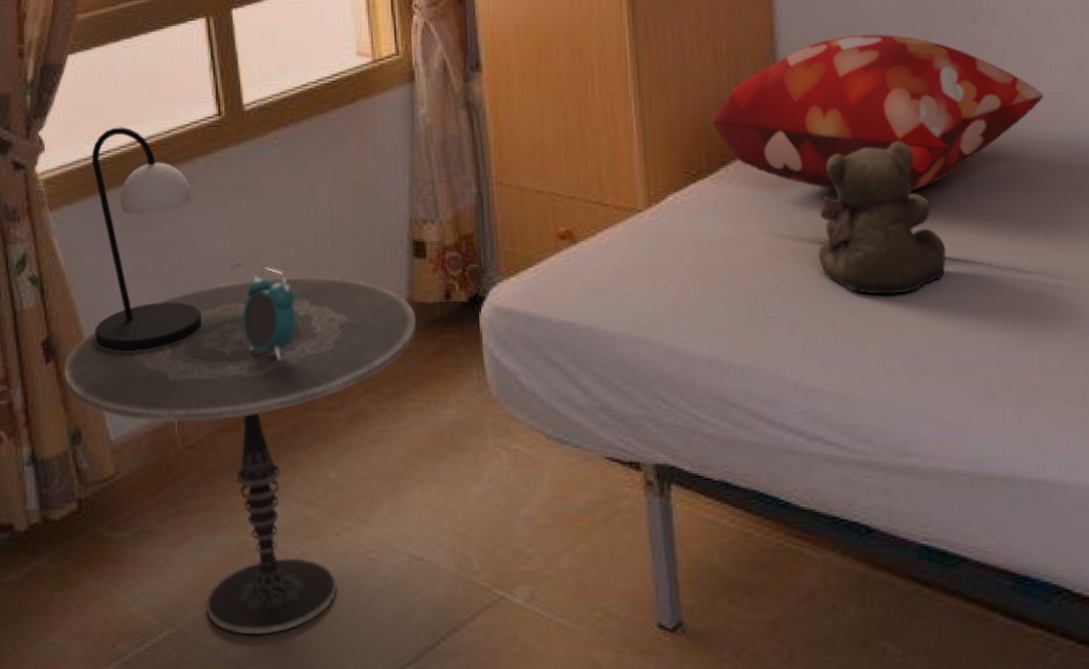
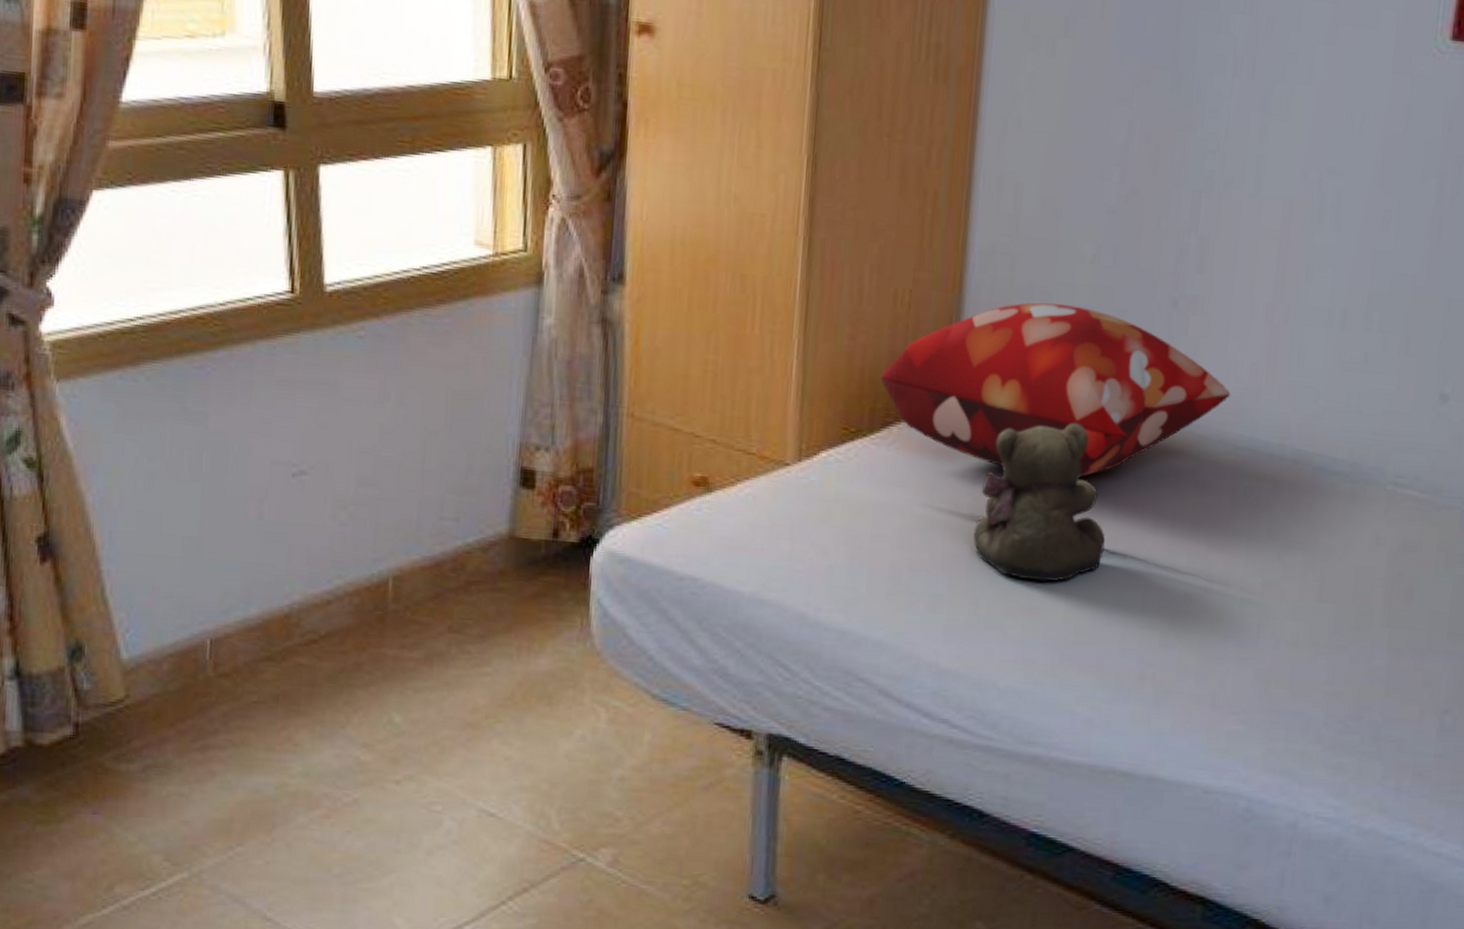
side table: present [64,276,417,635] -> none [64,491,516,885]
table lamp: present [91,127,203,351] -> none [109,289,251,560]
alarm clock: present [242,267,296,362] -> none [302,479,370,589]

